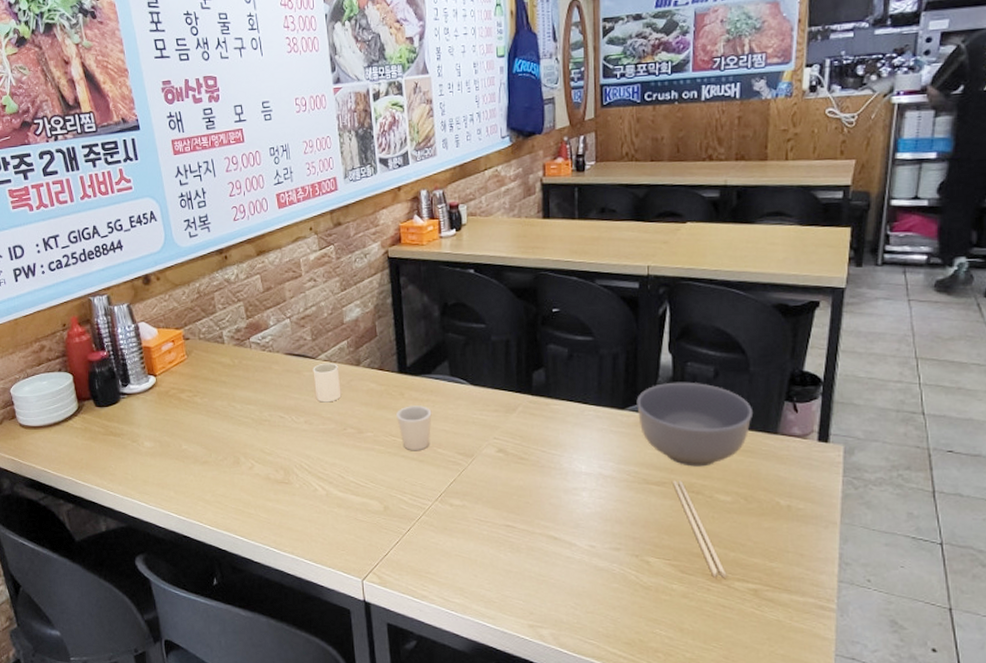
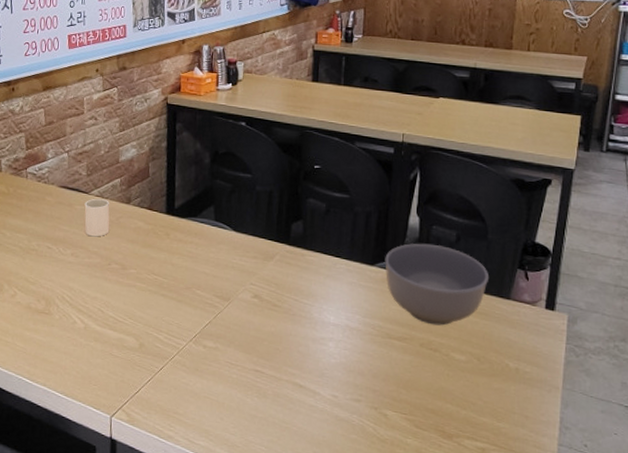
cup: present [396,405,432,451] -> none [160,246,194,291]
chopsticks: present [673,480,727,578] -> none [413,336,458,436]

